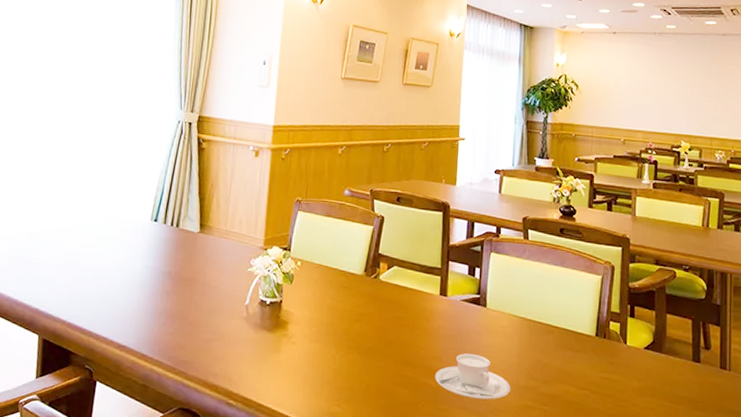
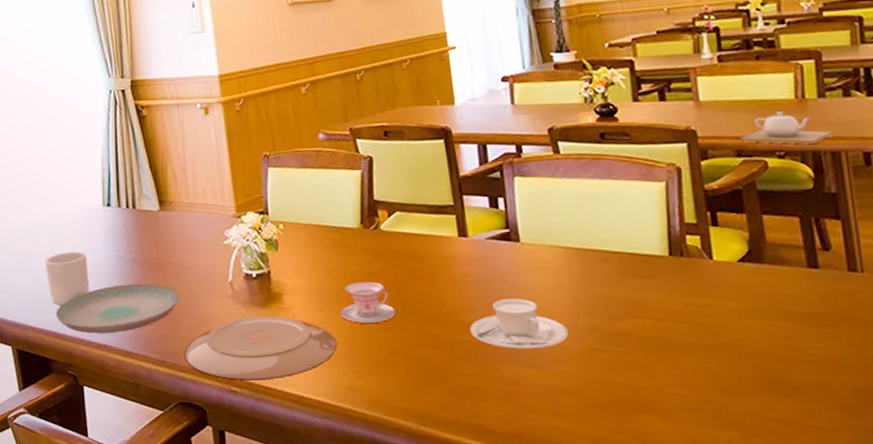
mug: none [85,255,127,304] -> present [44,251,90,306]
plate: none [86,293,201,336] -> present [55,283,180,334]
plate: none [193,338,325,397] -> present [184,315,337,381]
teacup: none [333,321,379,359] -> present [341,281,396,323]
teapot: none [660,234,724,264] -> present [740,111,833,144]

